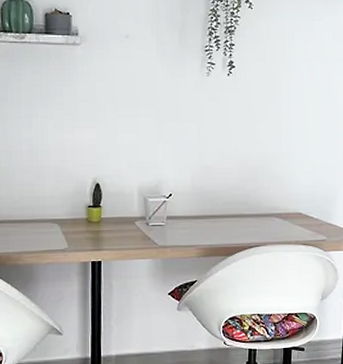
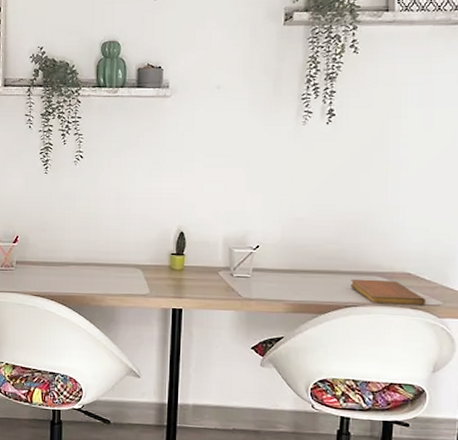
notebook: none [252,220,315,243] -> present [350,278,427,307]

